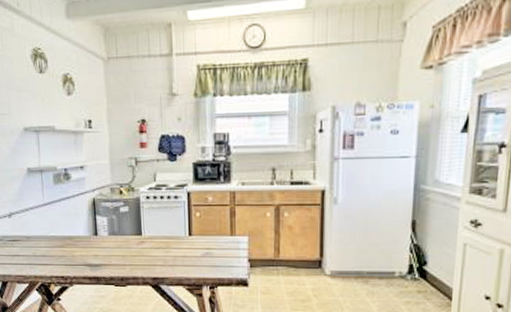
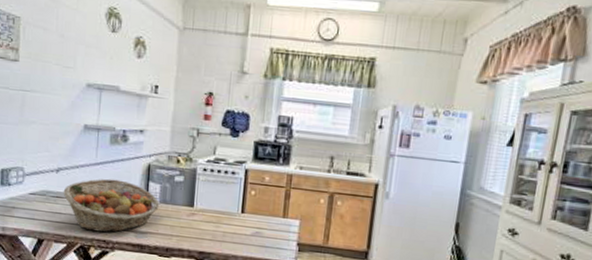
fruit basket: none [18,217,109,269] -> present [63,178,160,232]

